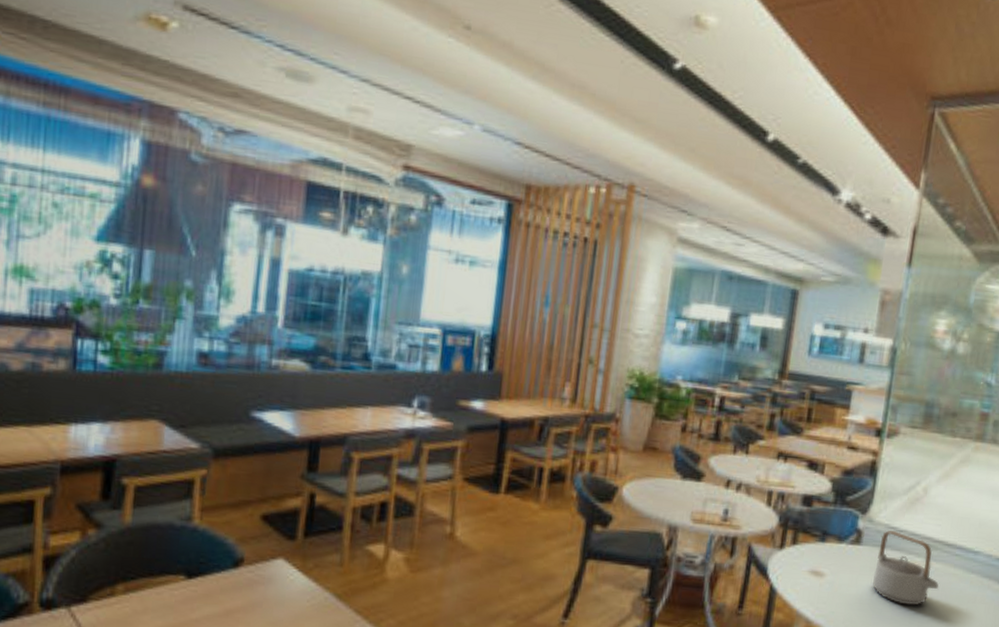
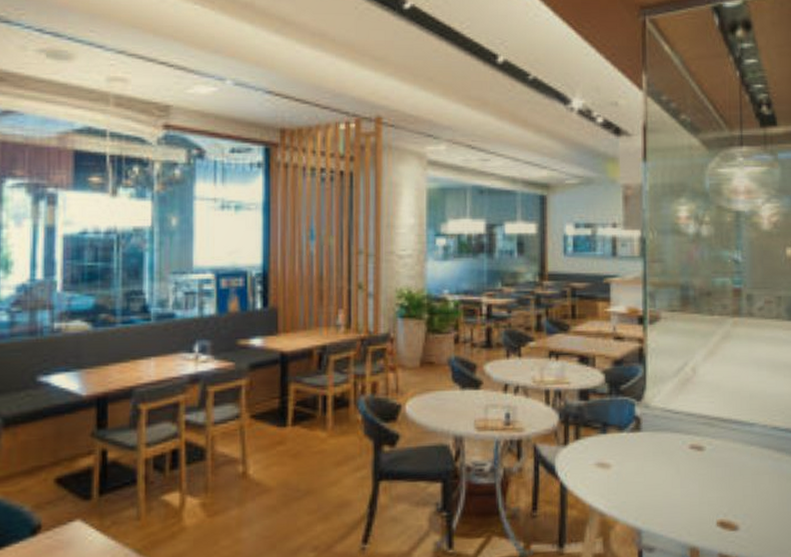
teapot: present [872,531,939,606] -> none [658,414,721,486]

